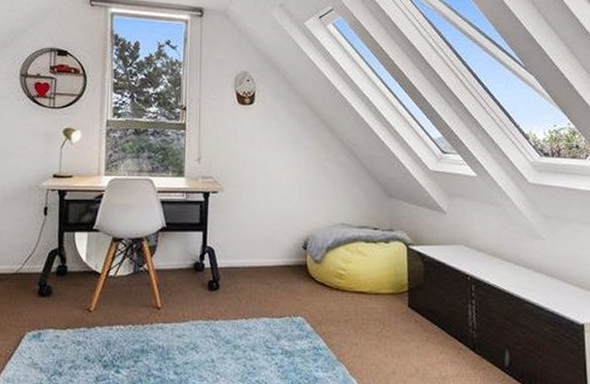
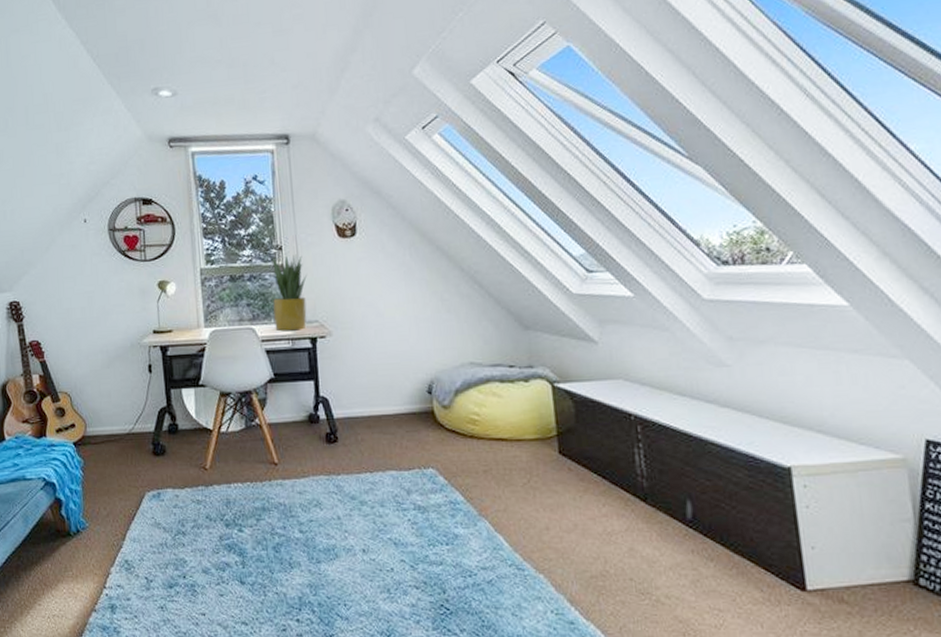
planter: none [172,115,206,184] -> present [271,254,307,331]

